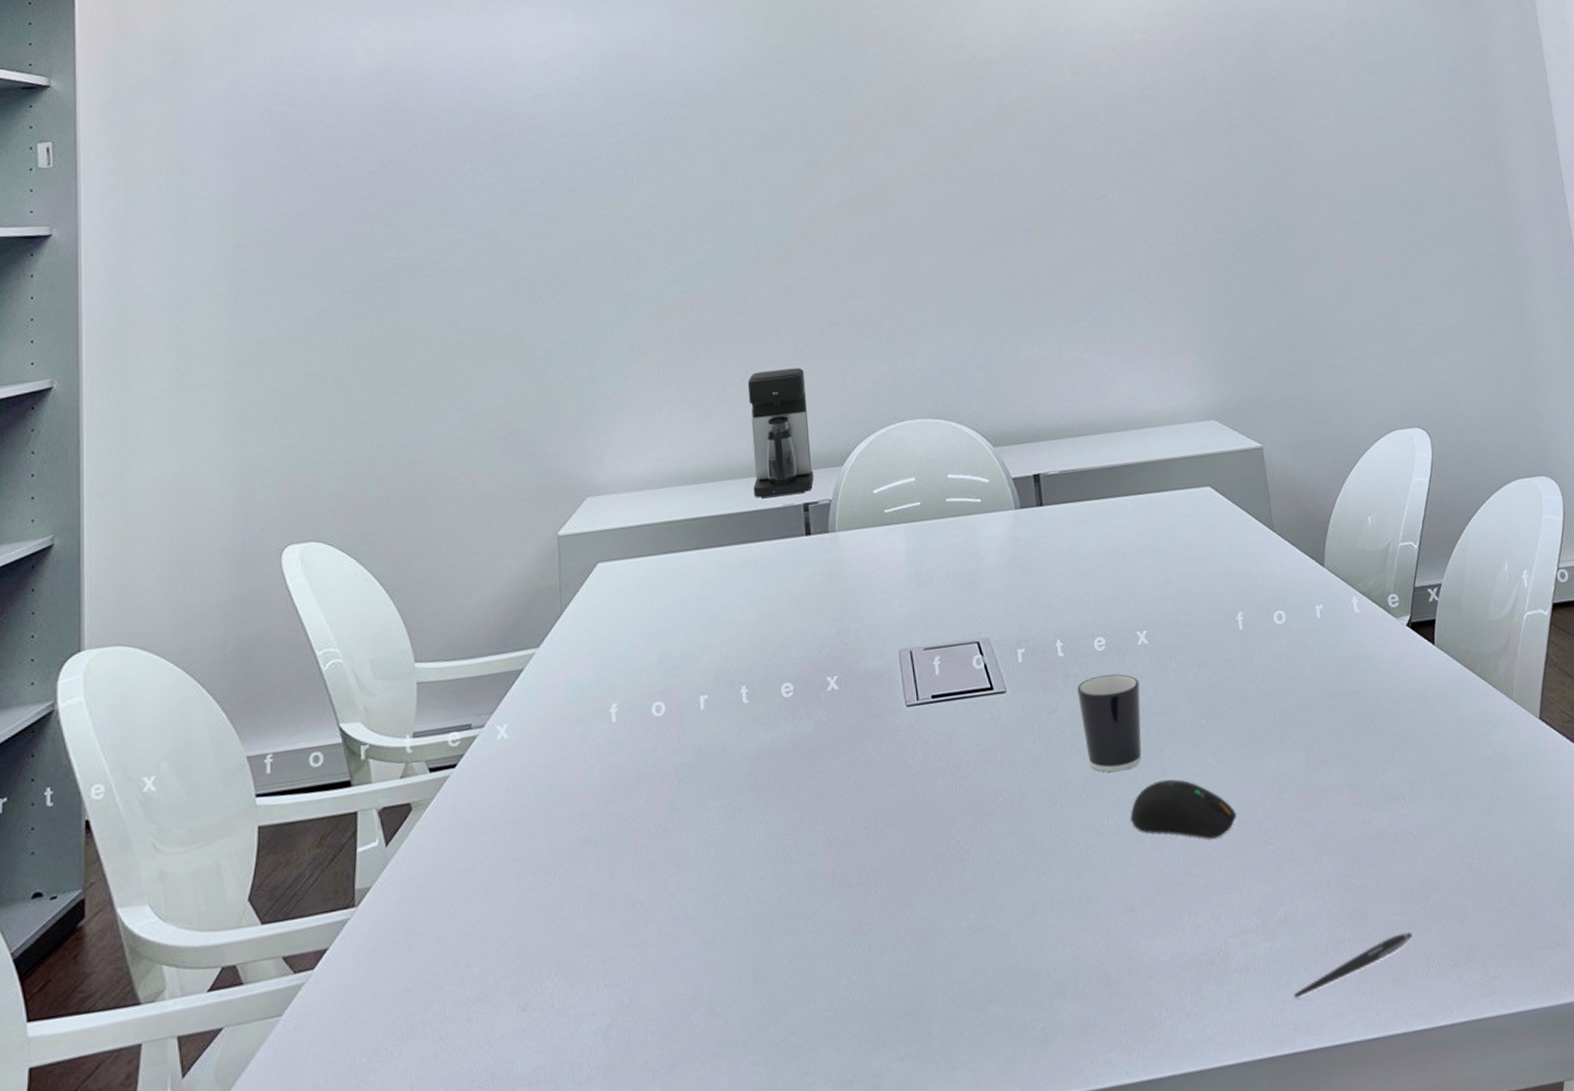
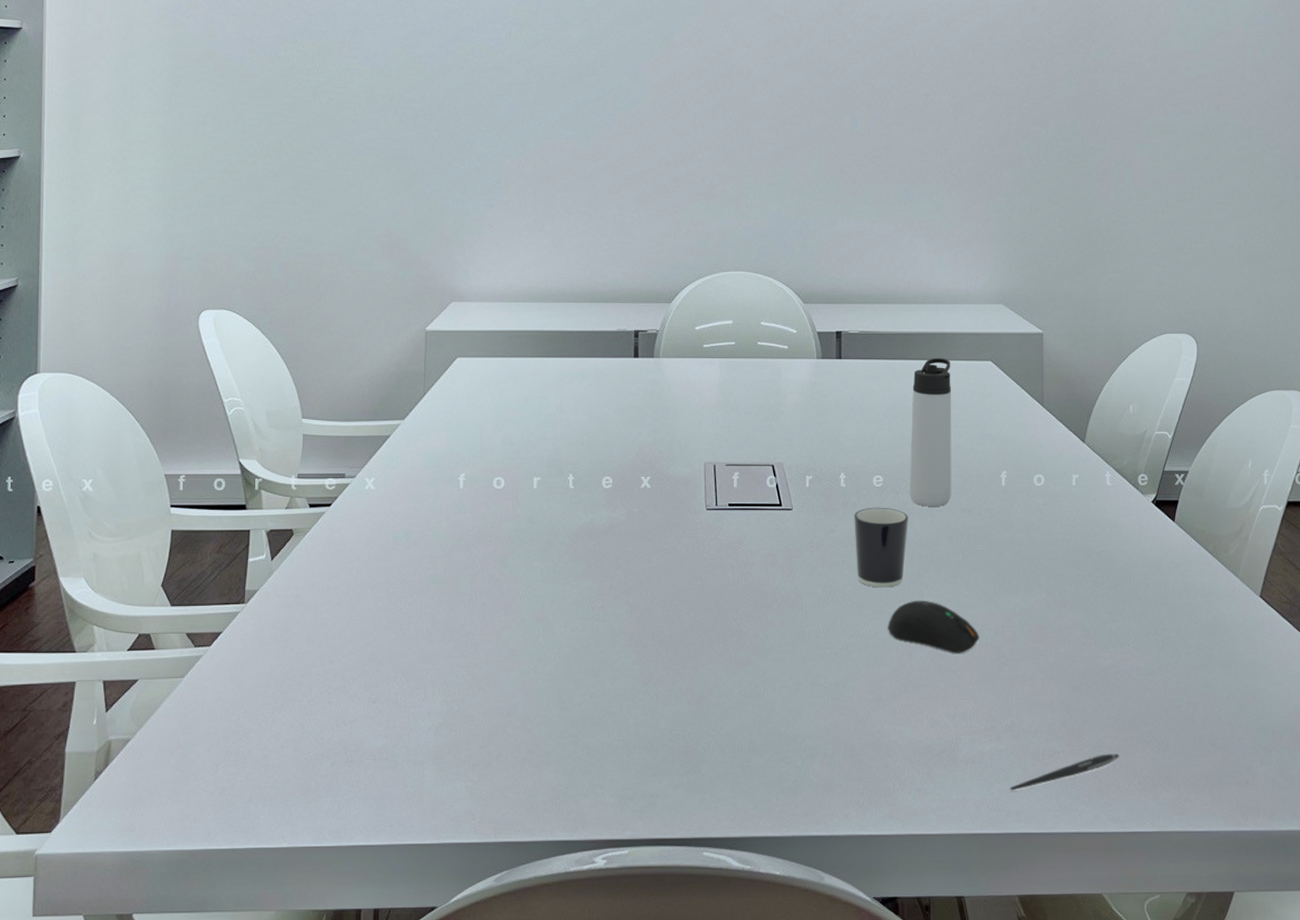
coffee maker: present [747,367,814,498] -> none [593,214,646,321]
thermos bottle: none [1125,490,1185,667] -> present [909,358,952,507]

